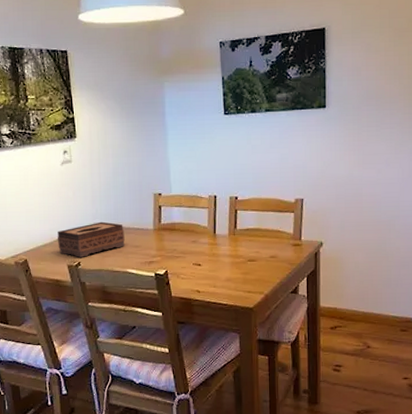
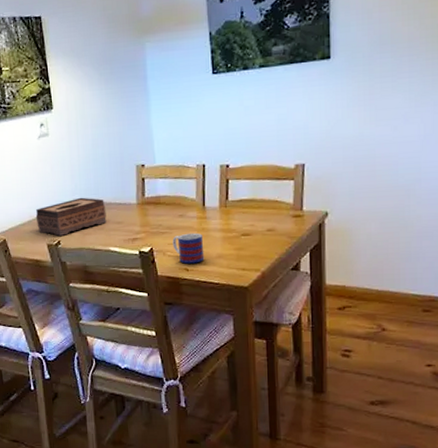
mug: none [186,257,215,286] -> present [172,232,205,264]

